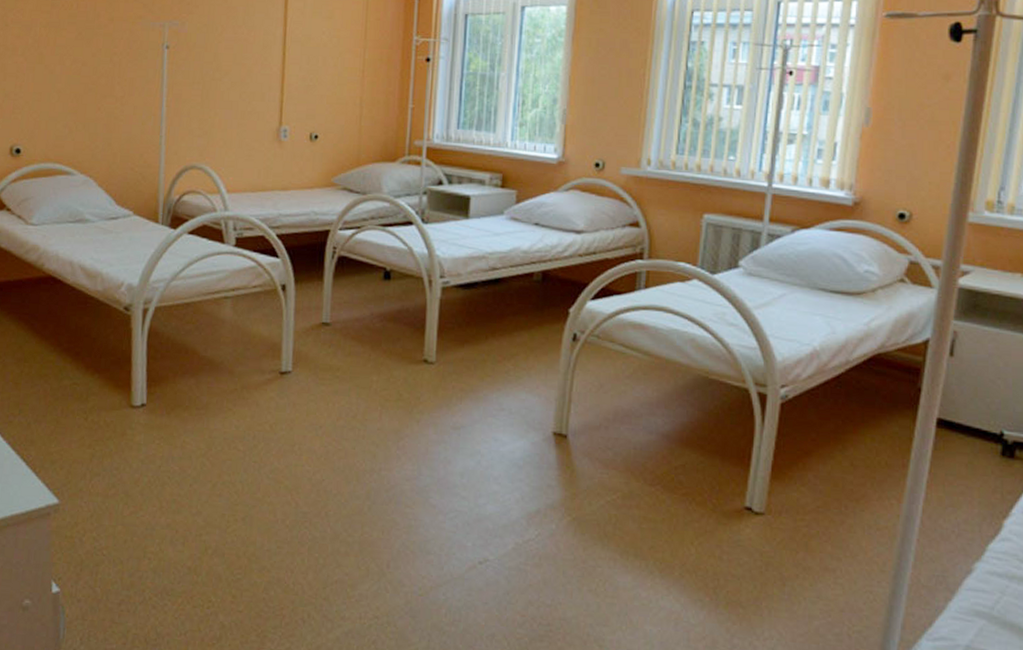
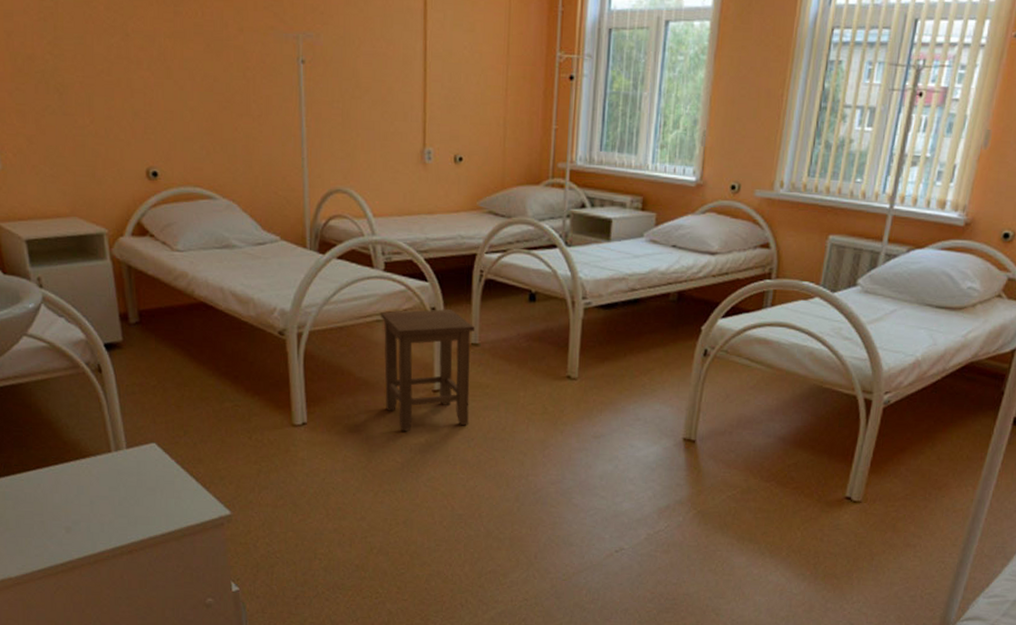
stool: none [228,286,326,417] -> present [380,308,474,432]

